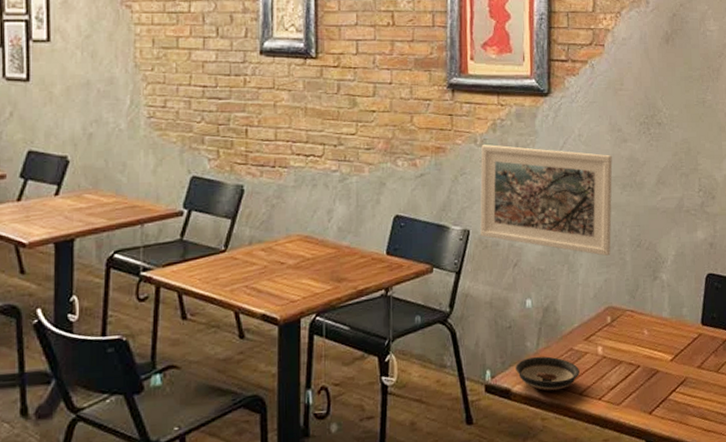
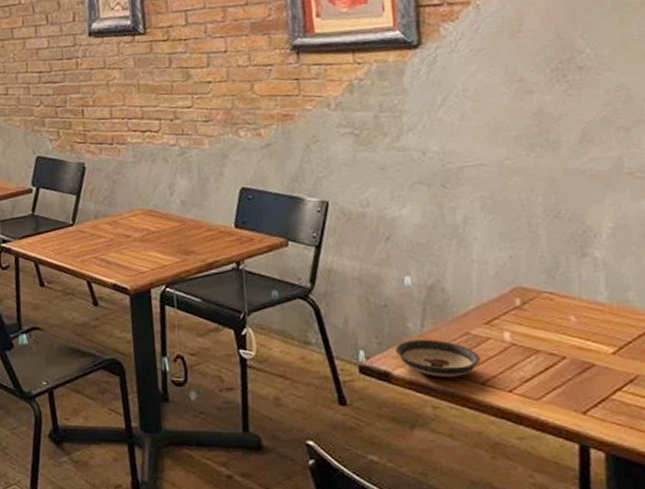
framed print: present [480,145,613,257] -> none [336,108,517,230]

